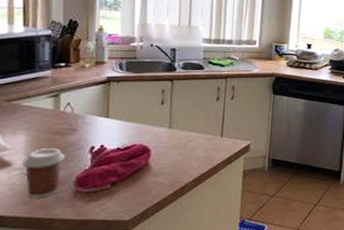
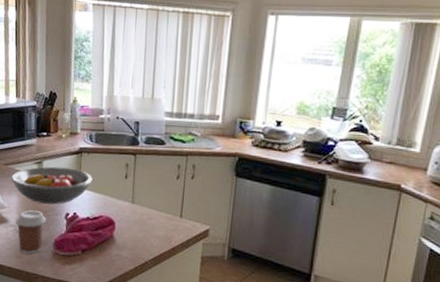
fruit bowl: none [15,98,123,139] -> present [10,166,93,205]

